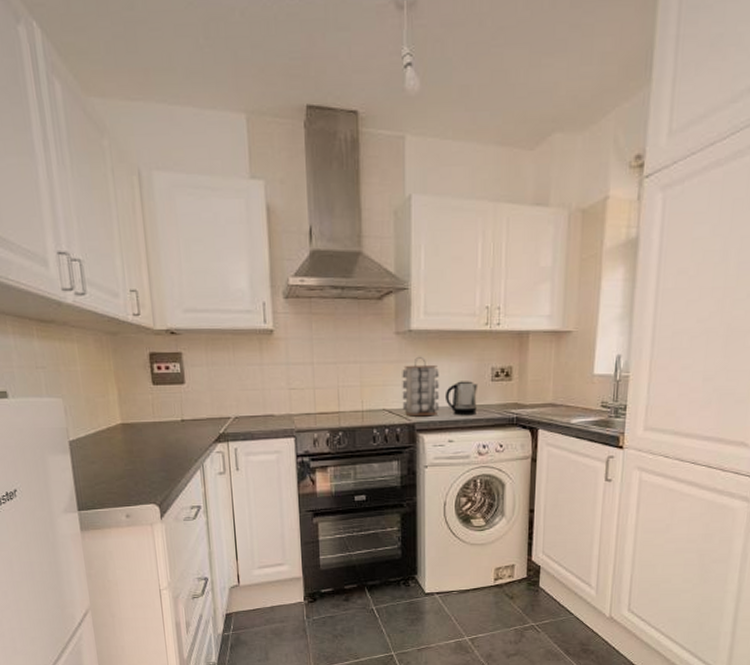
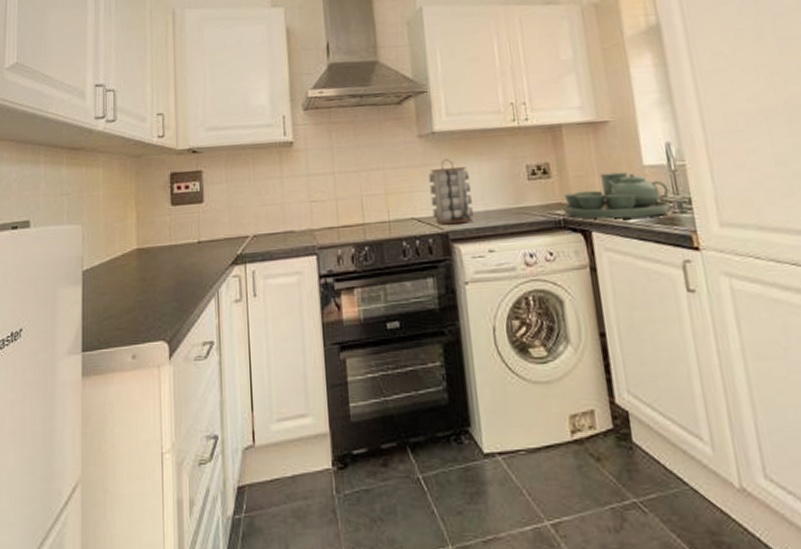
kettle: present [444,381,479,416] -> none [478,181,517,222]
tea set: none [517,379,610,421] -> present [563,171,672,220]

